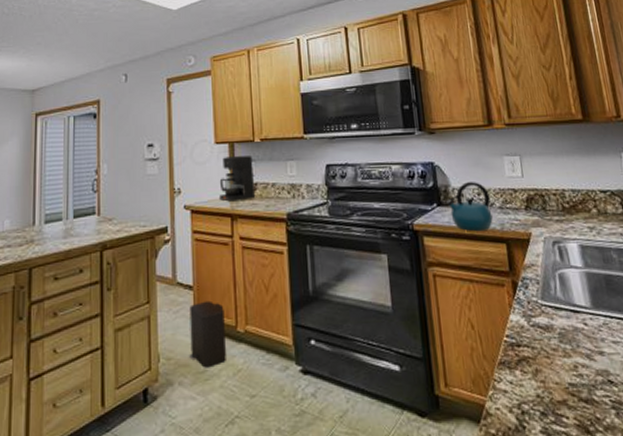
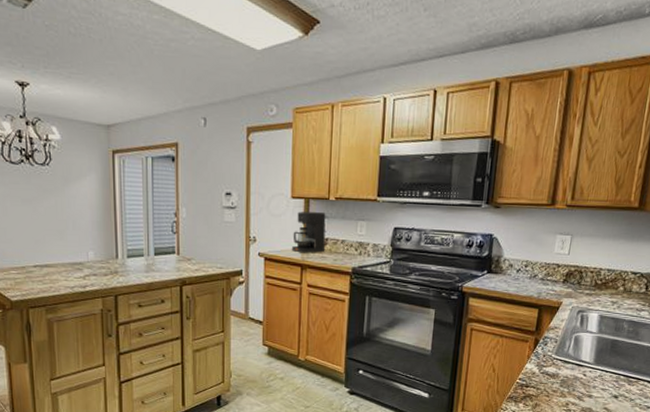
pedal bin: present [189,300,226,368] -> none [257,334,289,385]
kettle: present [445,182,493,232] -> none [495,255,536,298]

